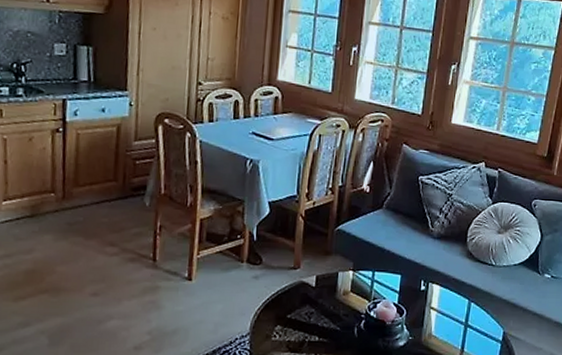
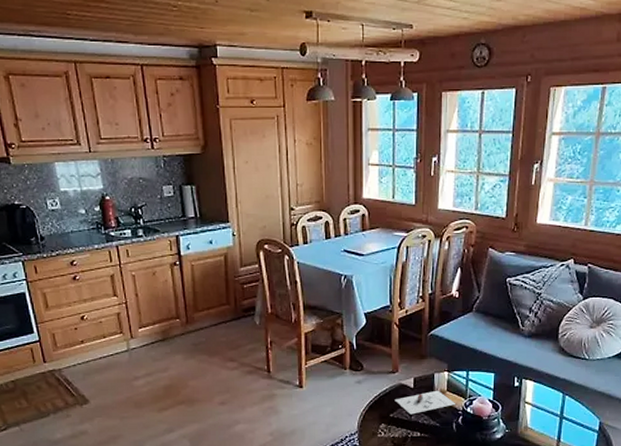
architectural model: none [293,290,358,316] -> present [394,390,455,415]

